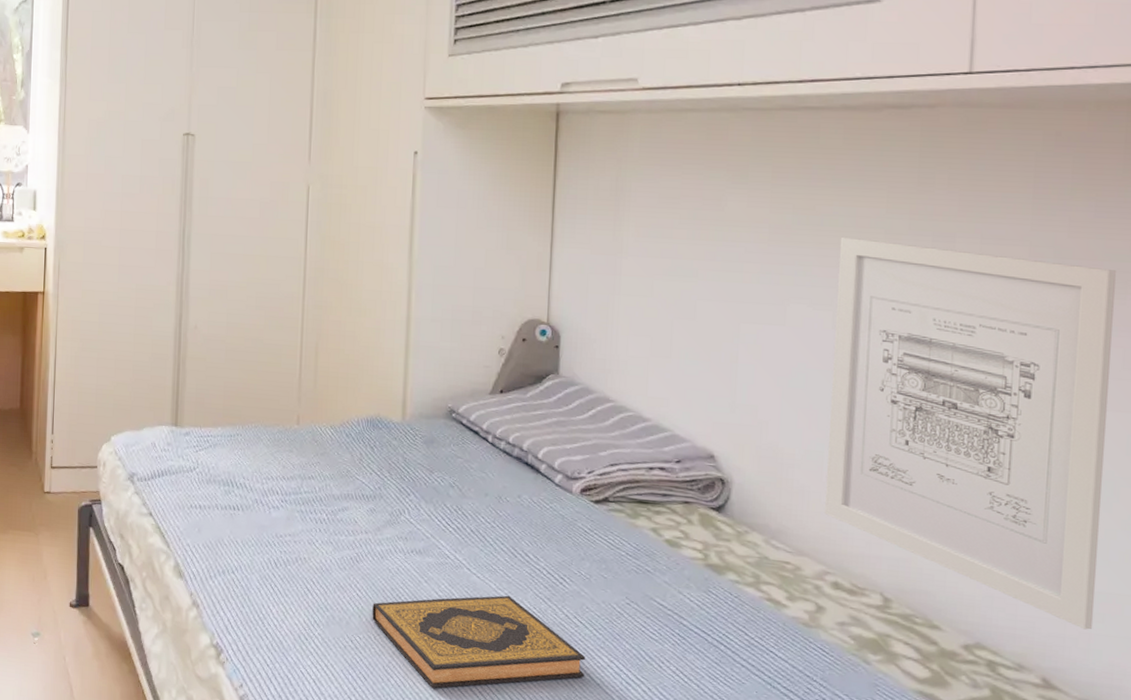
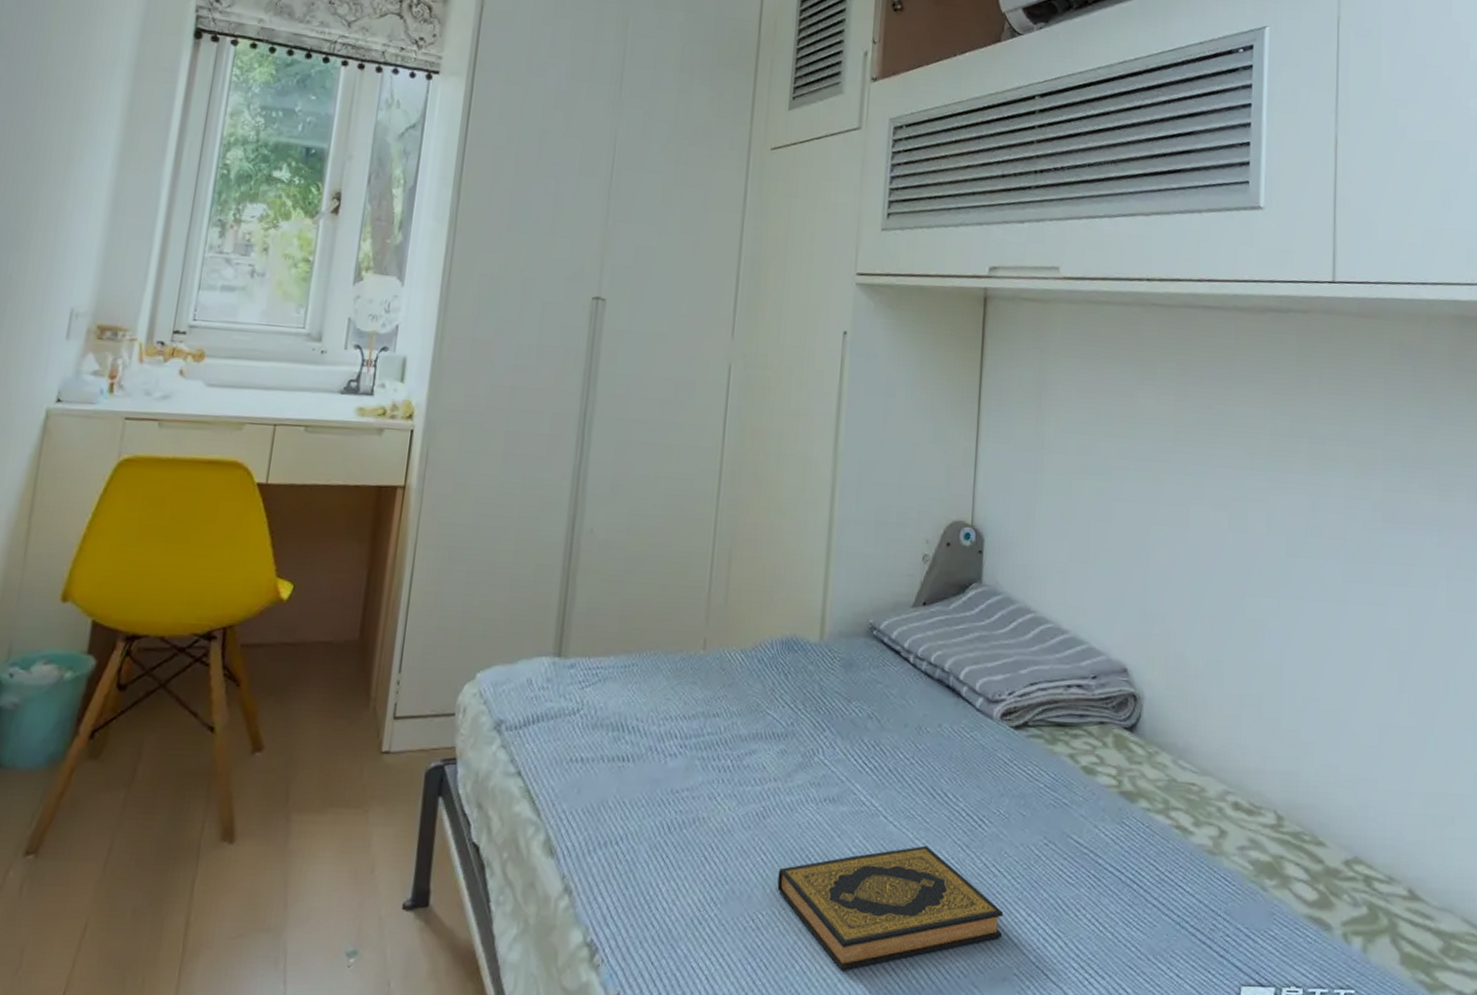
wall art: present [823,236,1117,630] -> none [1224,436,1449,834]

